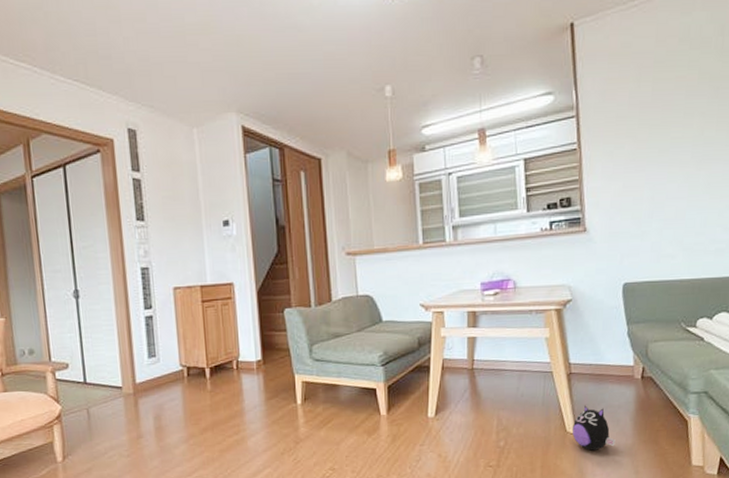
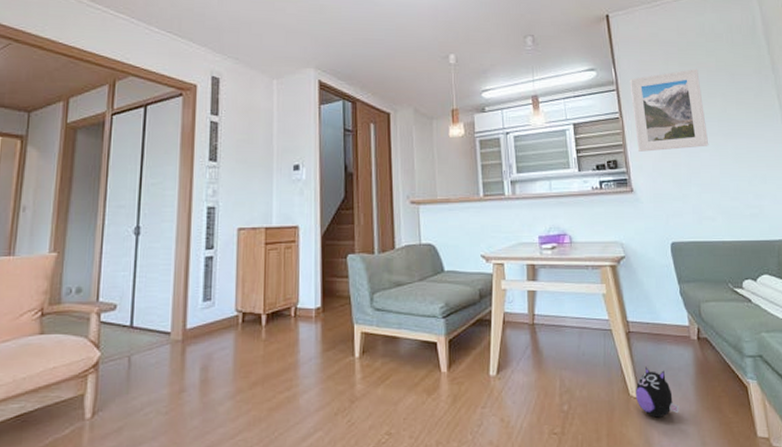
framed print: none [592,83,679,186] -> present [629,68,709,152]

